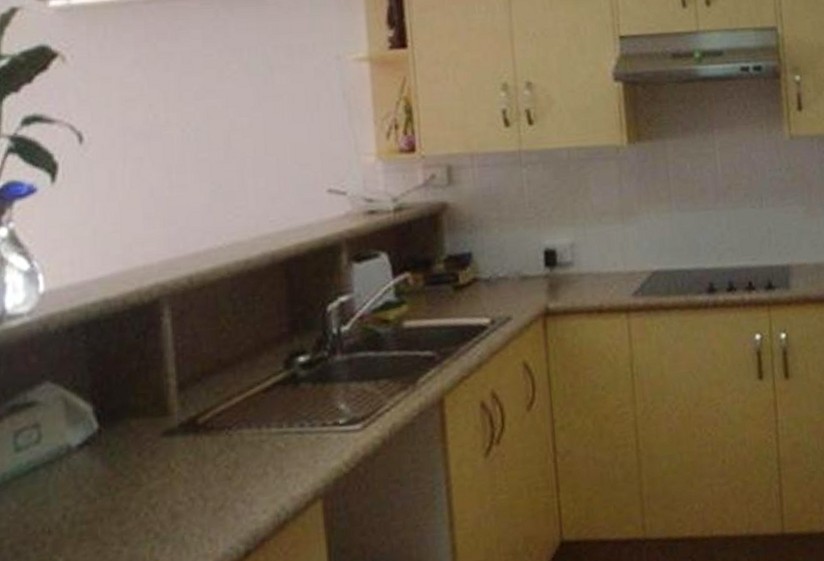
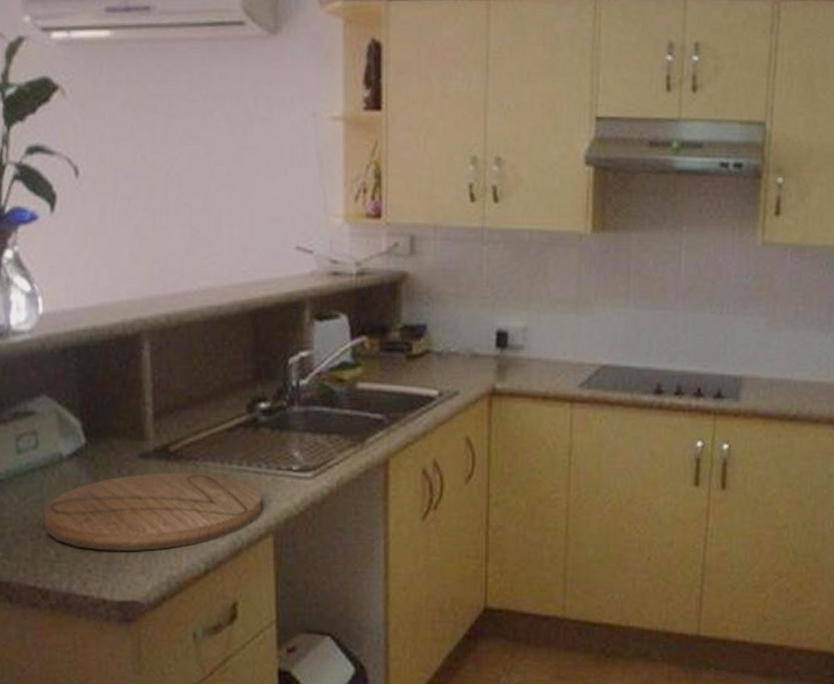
cutting board: none [49,441,308,550] -> present [43,471,262,552]

